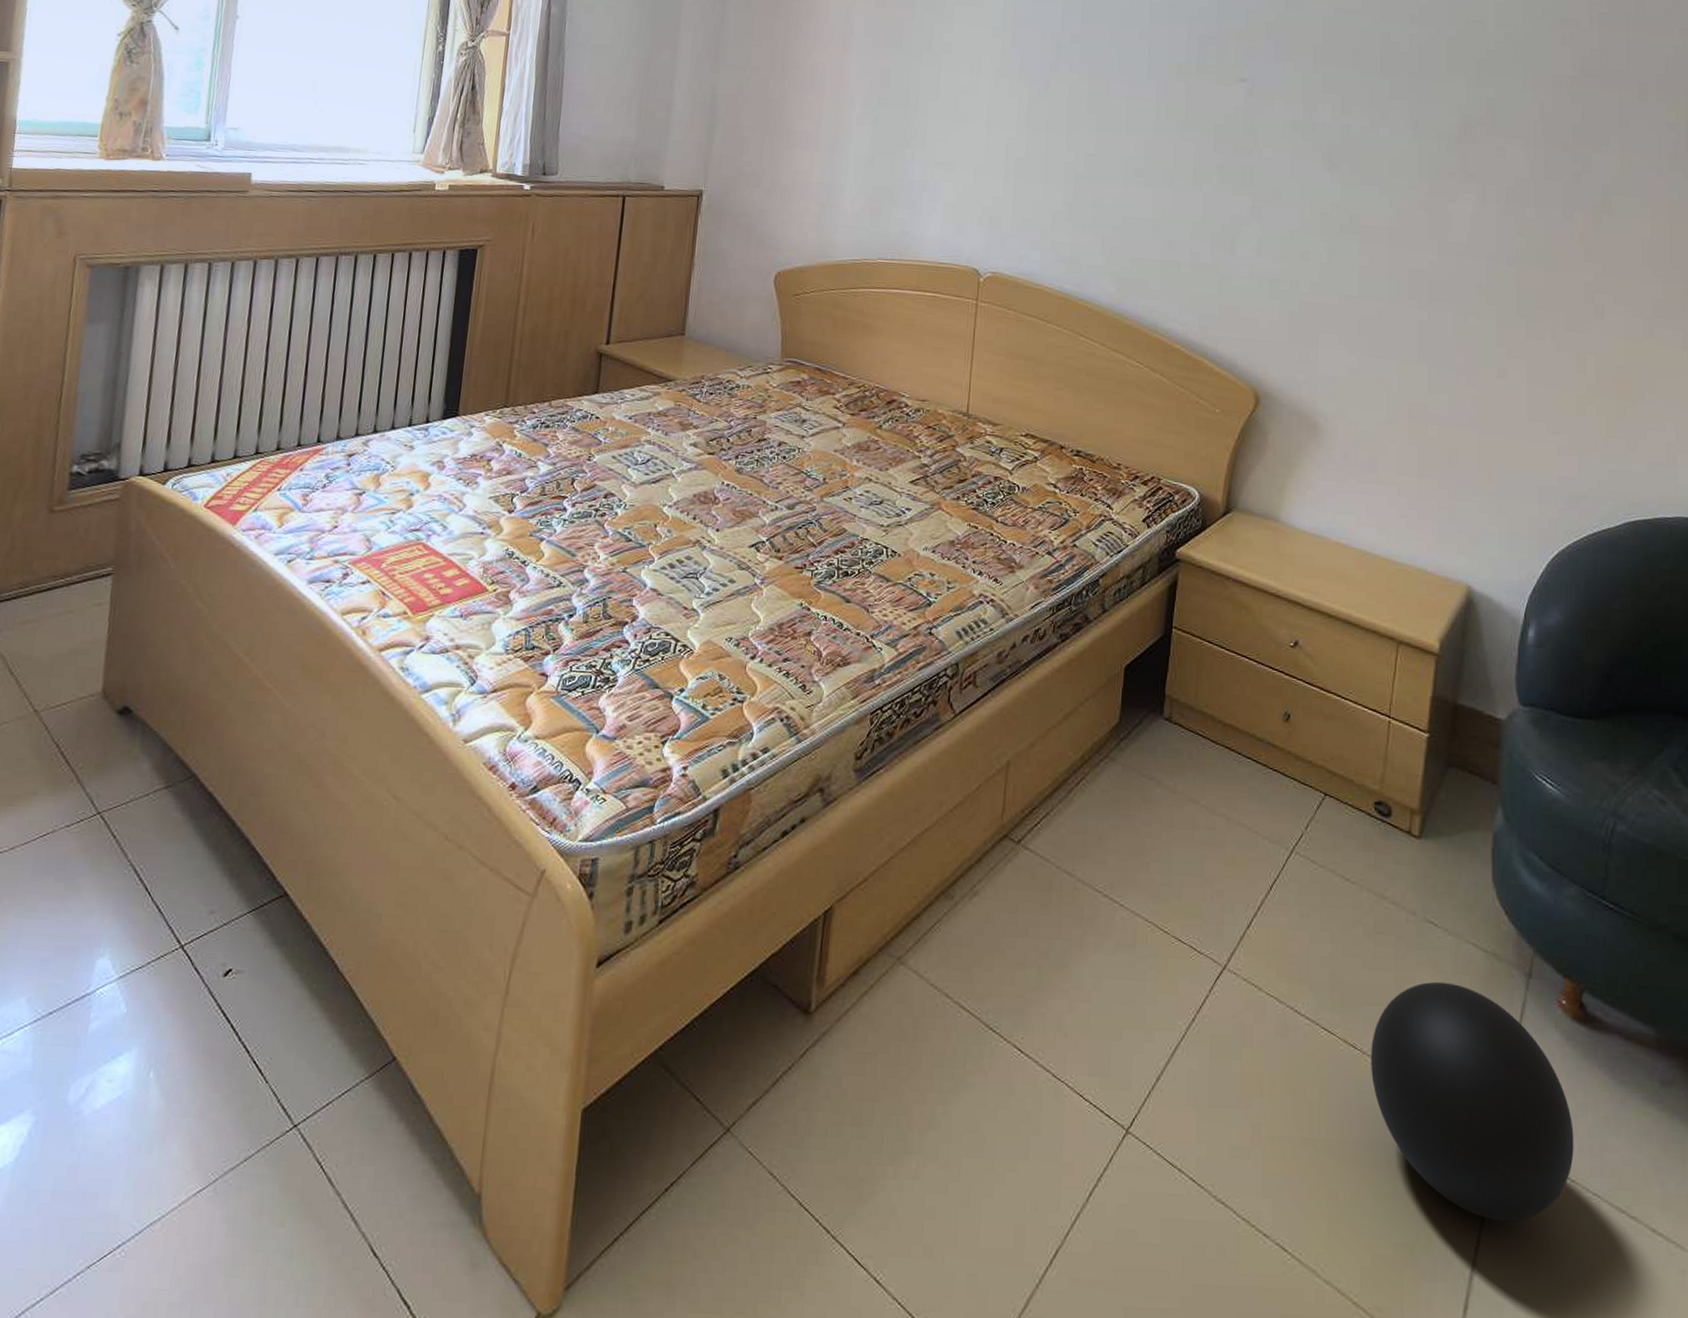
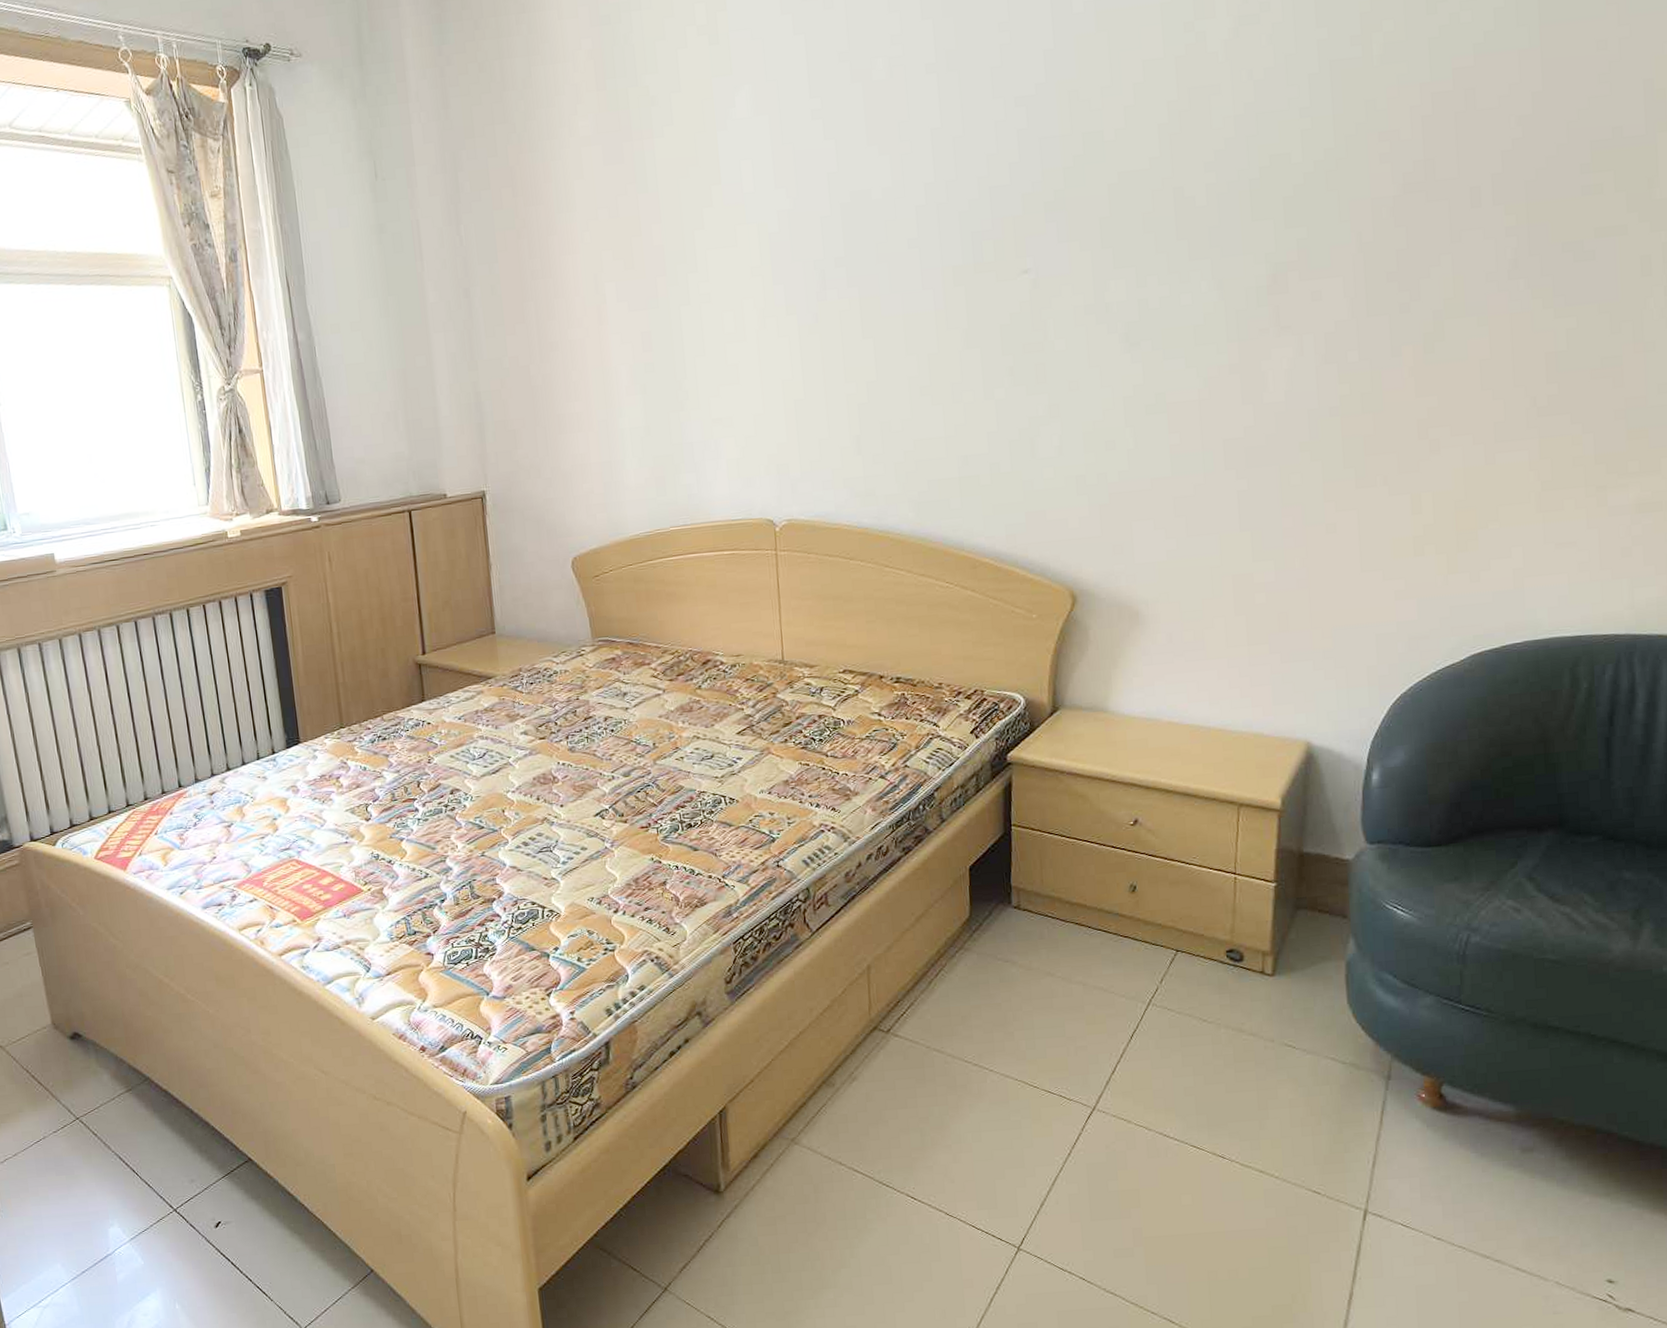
ball: present [1370,981,1574,1222] -> none [1238,1093,1439,1278]

